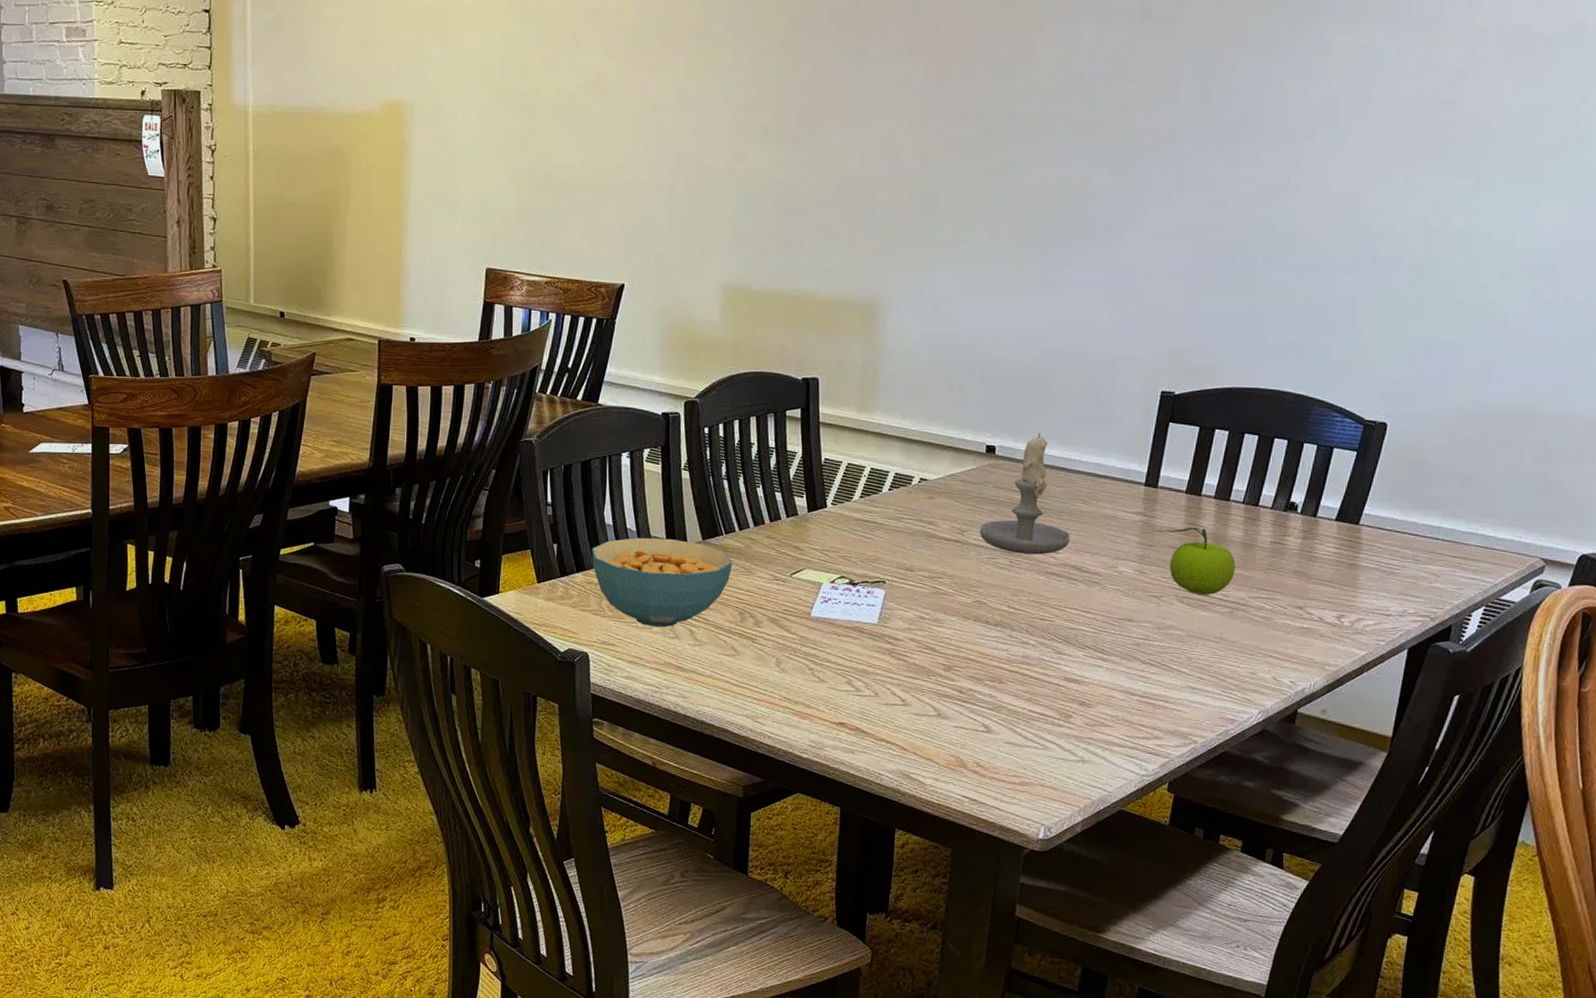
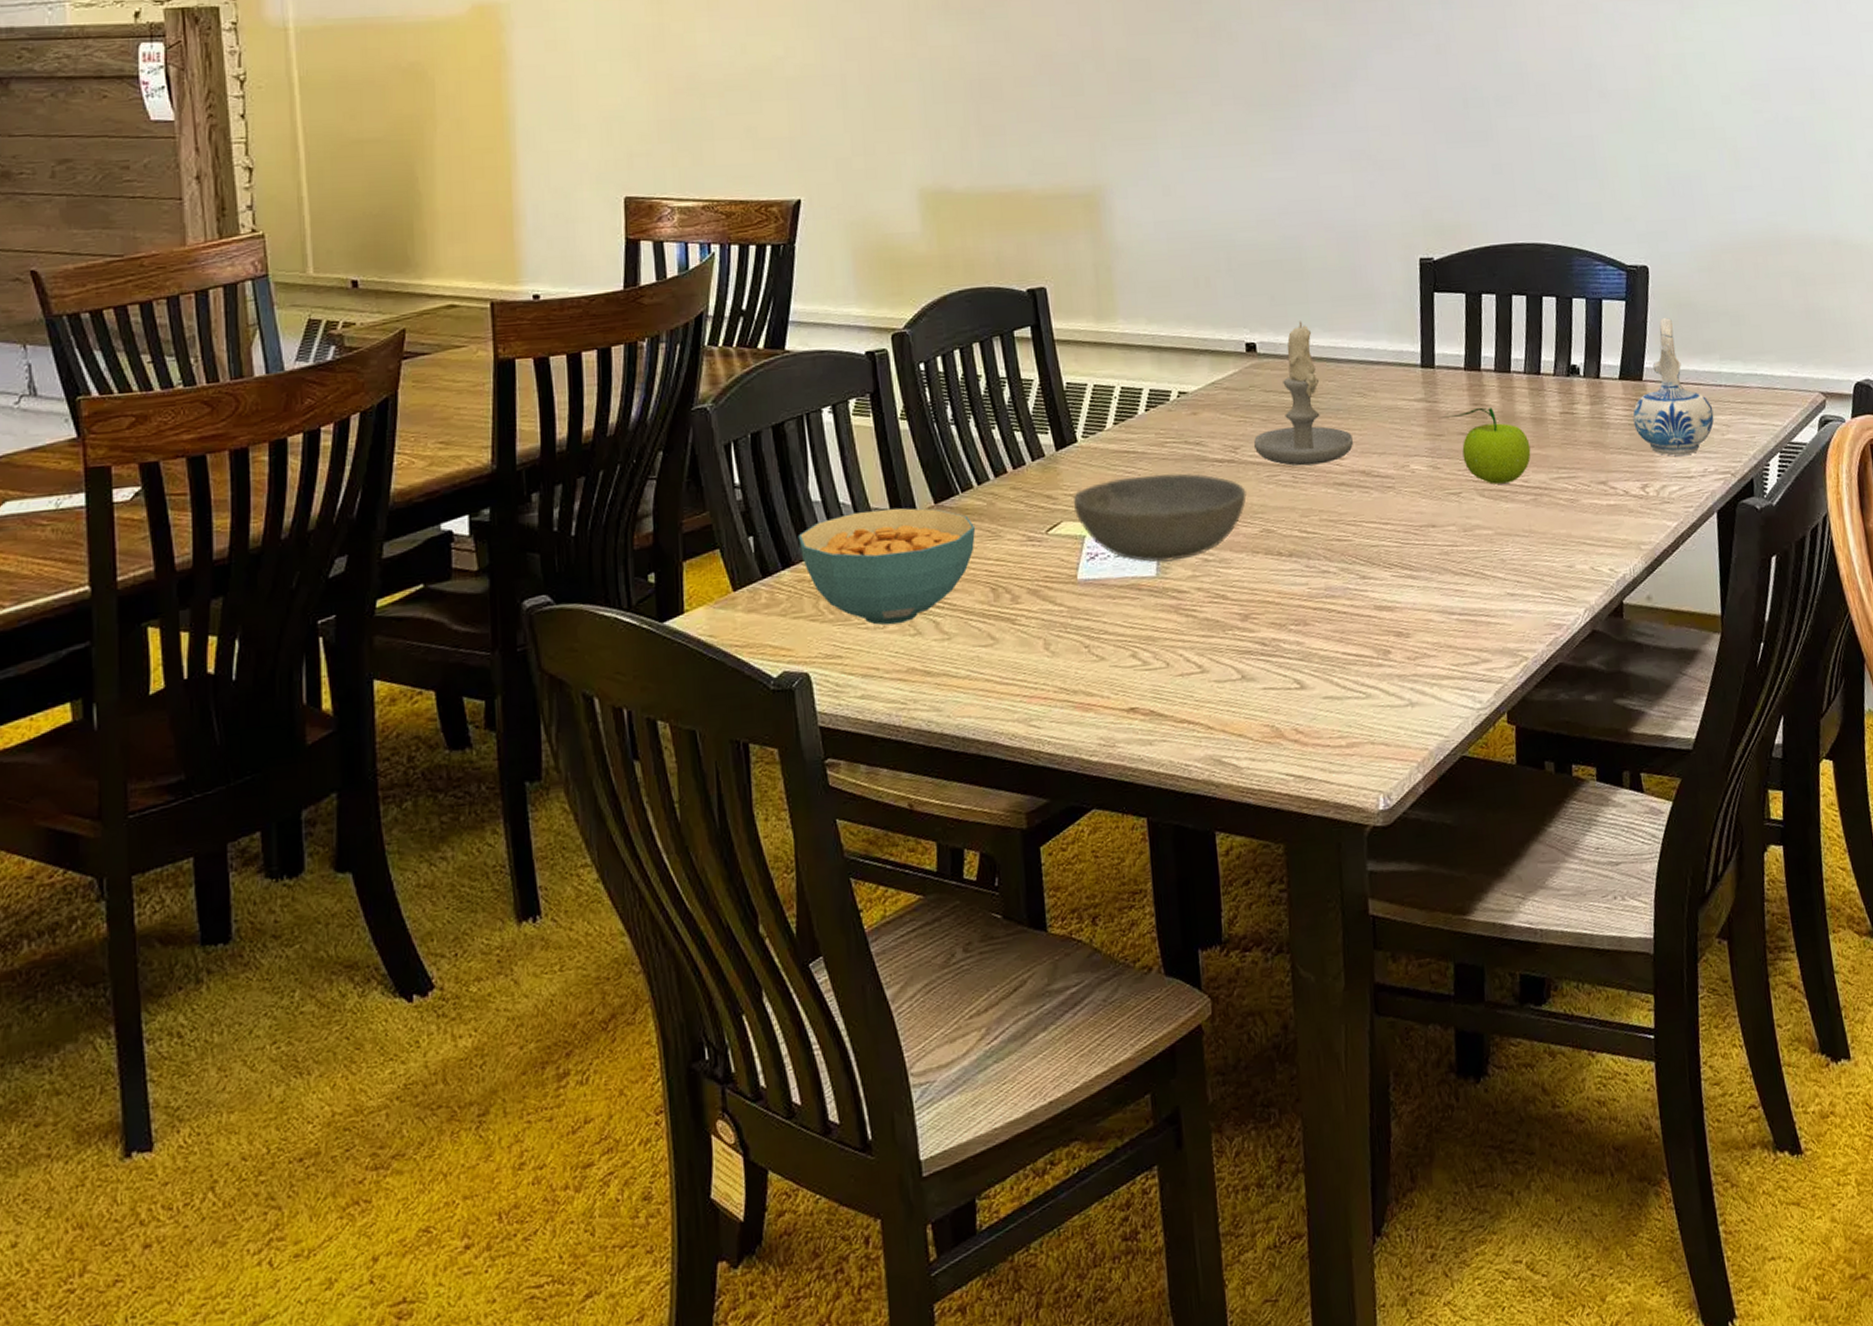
bowl: none [815,541,966,614] -> present [1073,473,1247,563]
ceramic pitcher: none [1341,472,1425,595] -> present [1632,318,1714,456]

